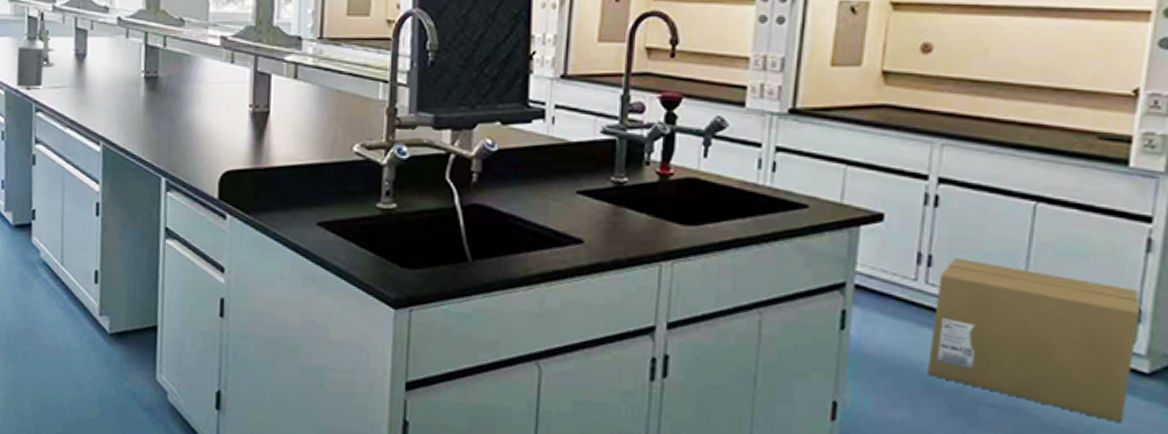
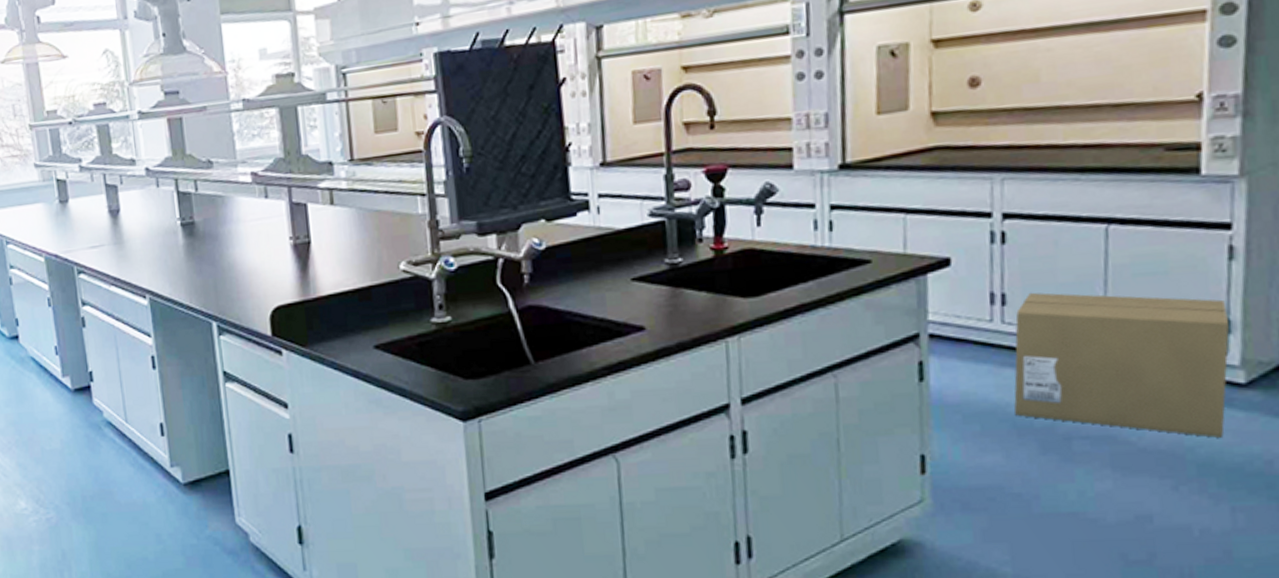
container: present [16,46,44,88] -> none [51,209,81,252]
microscope: present [37,12,55,68] -> none [67,173,91,229]

